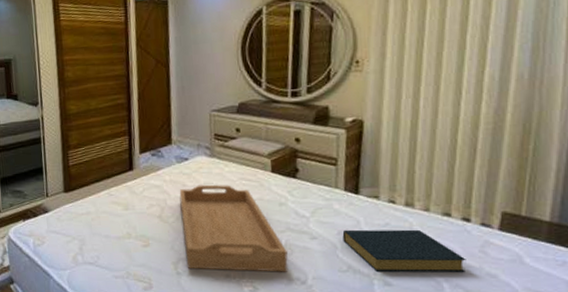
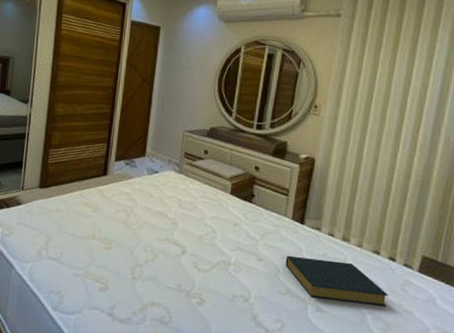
serving tray: present [179,184,288,272] -> none [143,197,235,289]

